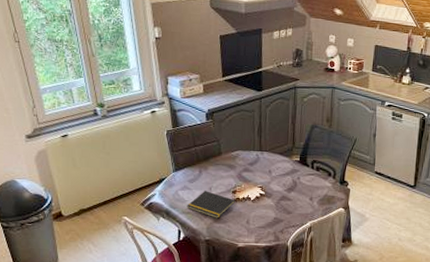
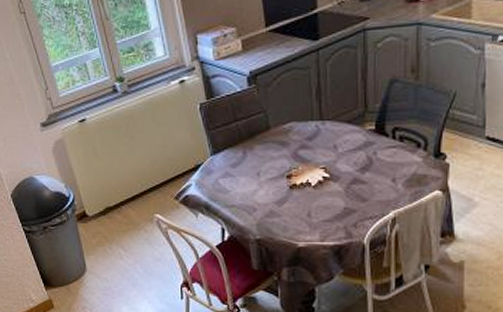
notepad: present [186,191,235,218] -> none [230,177,291,212]

